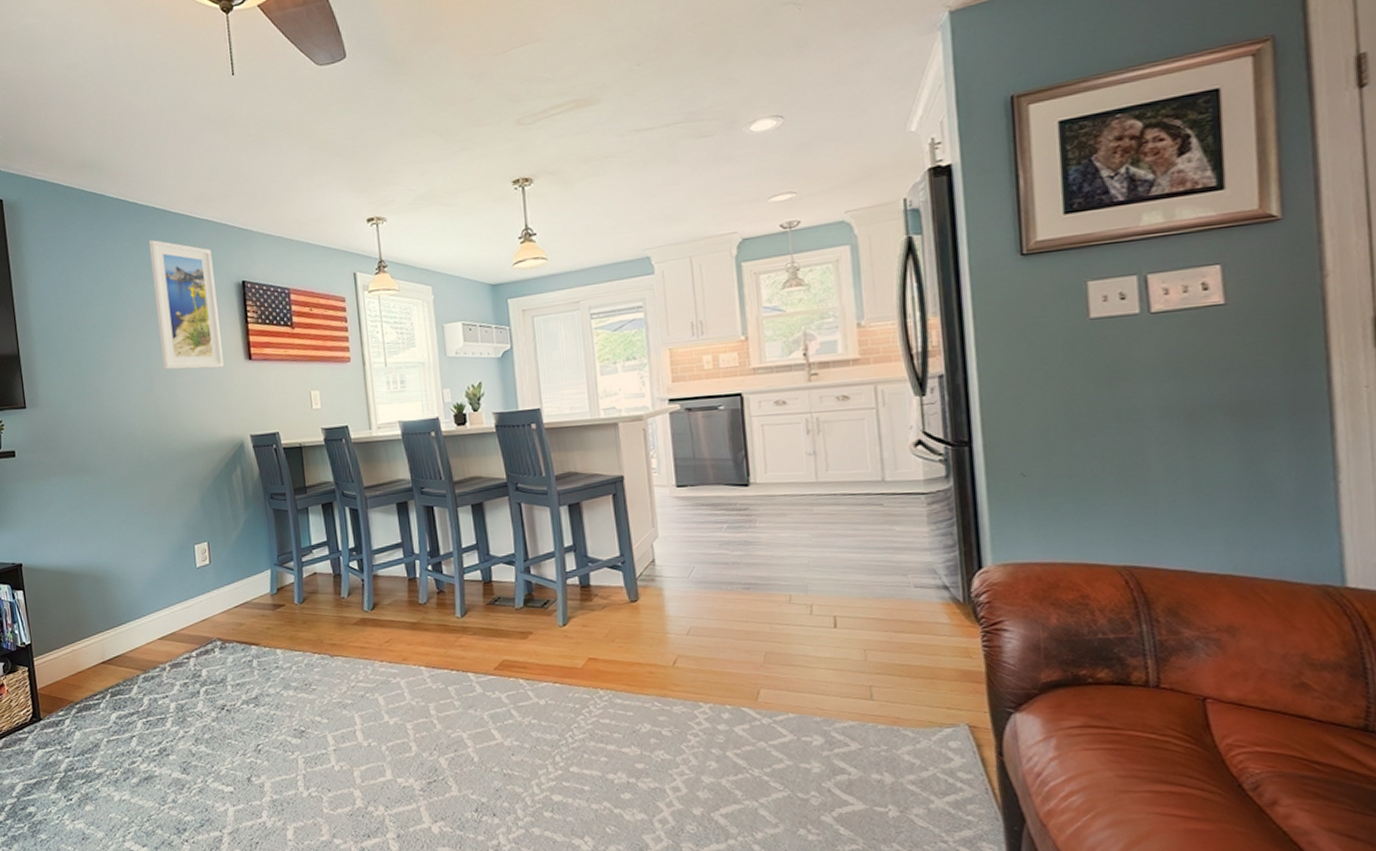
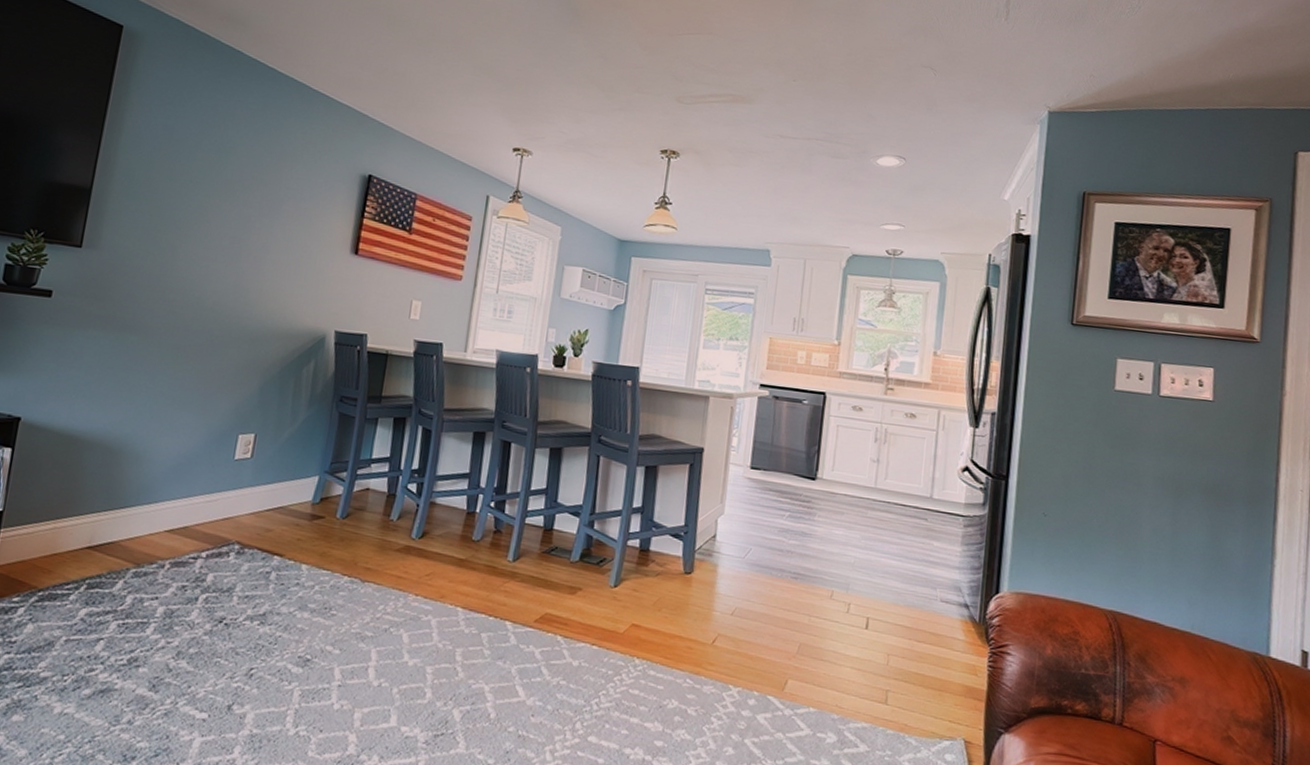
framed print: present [148,240,224,370] -> none [256,110,344,256]

